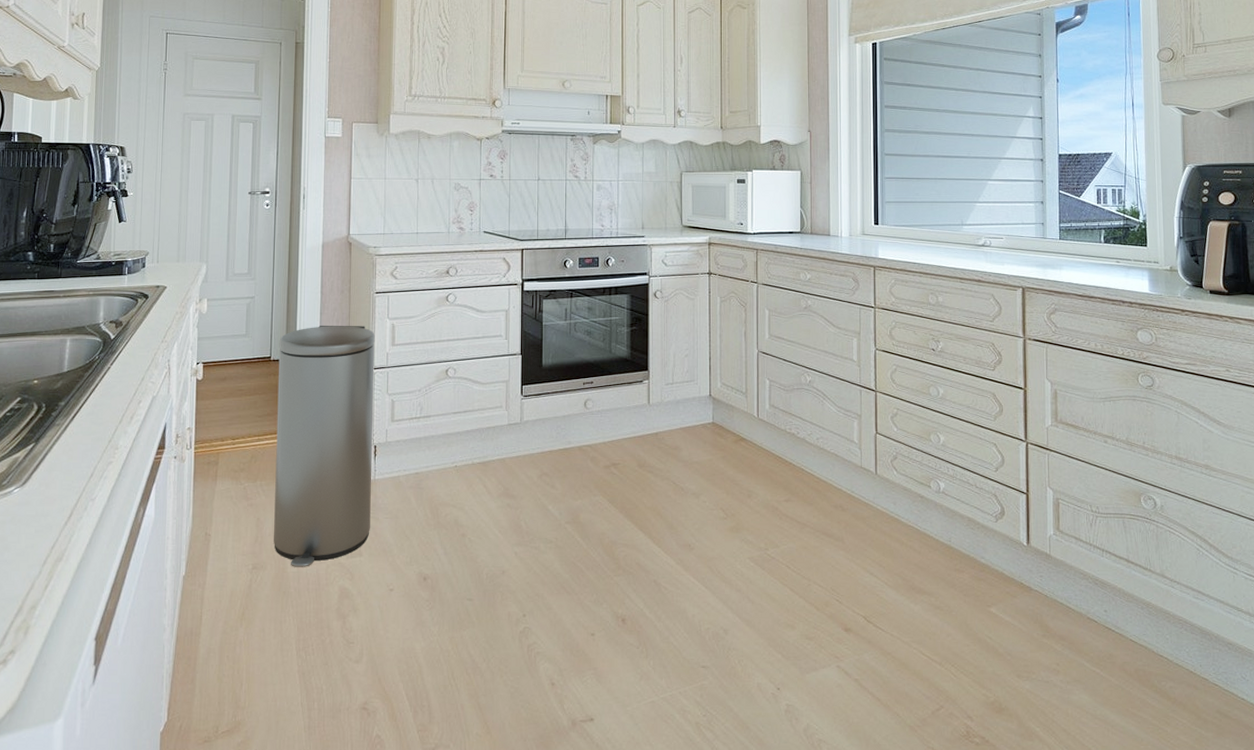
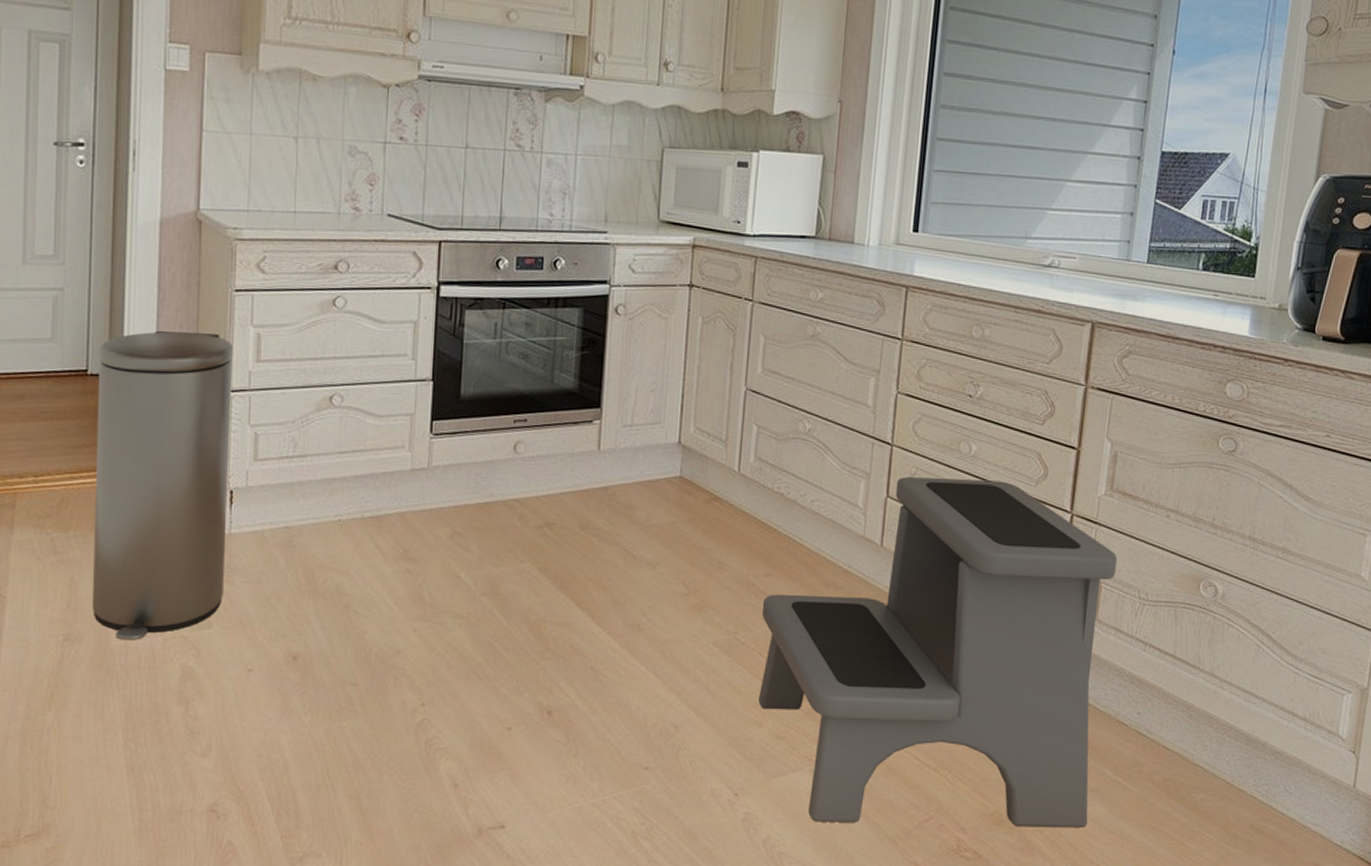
step stool: none [785,417,1076,715] -> present [758,477,1118,828]

